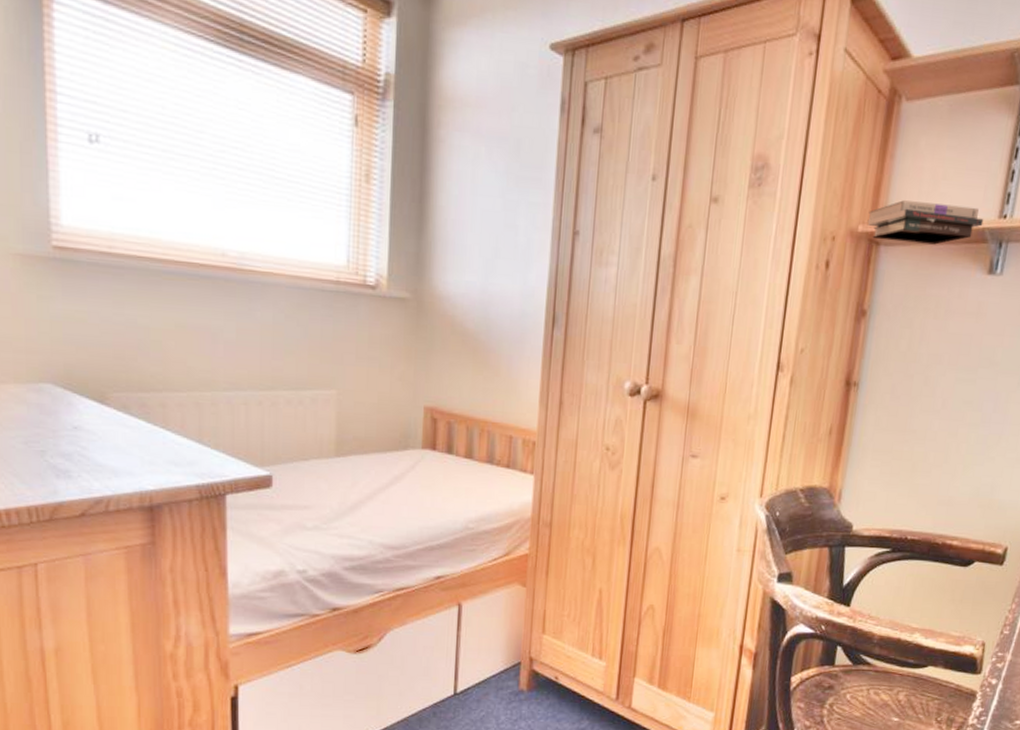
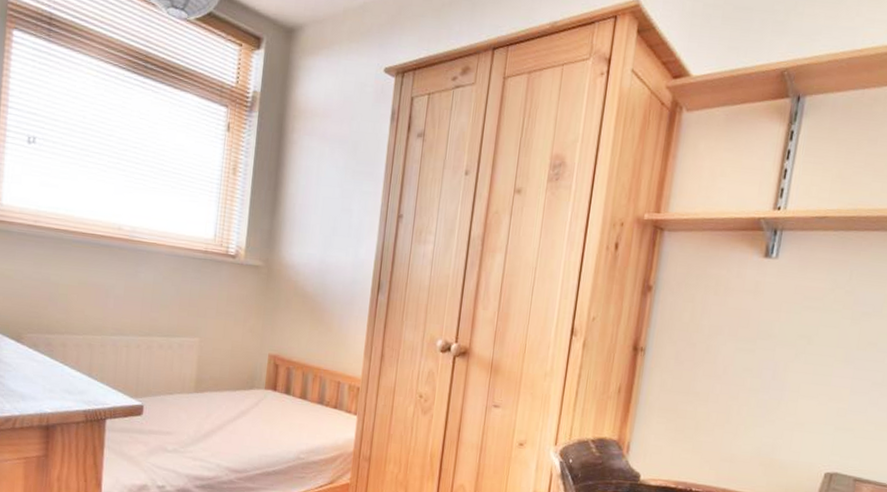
books: present [867,200,984,245] -> none [652,193,759,232]

